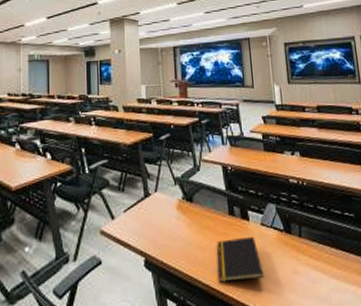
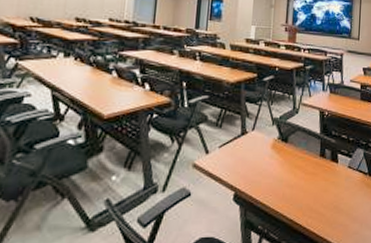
notepad: present [217,236,264,282] -> none [302,177,345,218]

